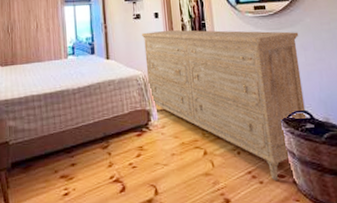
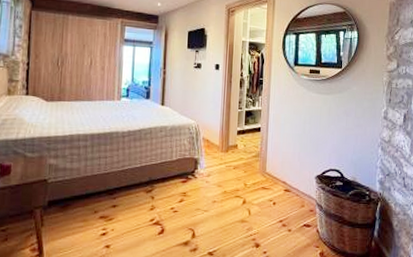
dresser: present [141,30,306,180] -> none [199,82,345,229]

